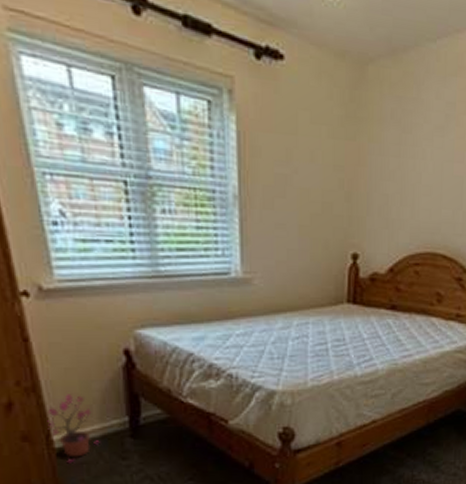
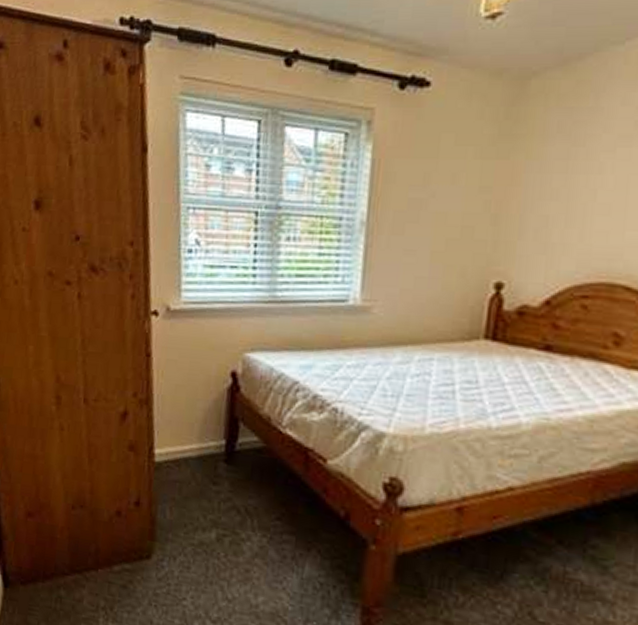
potted plant: present [47,394,100,464] -> none [152,410,195,480]

